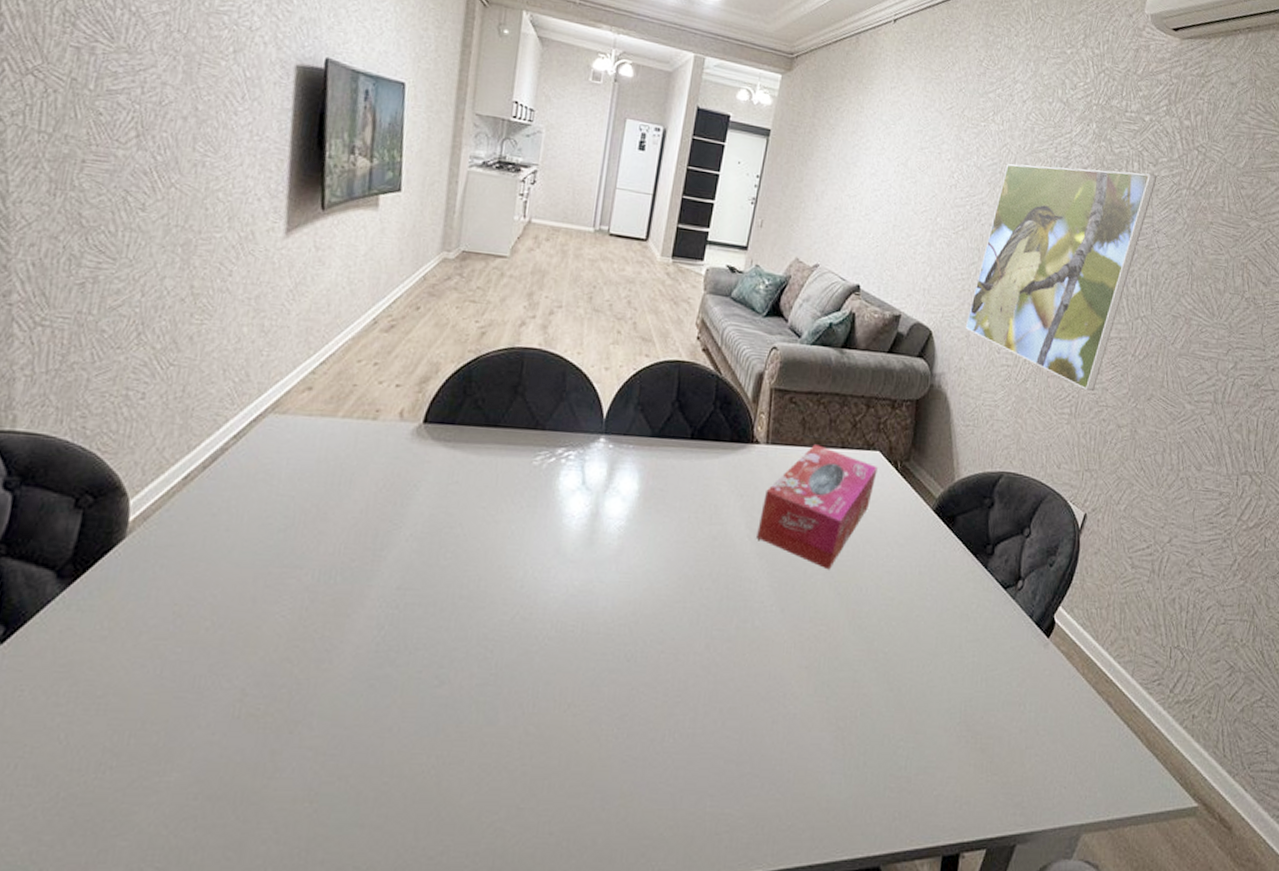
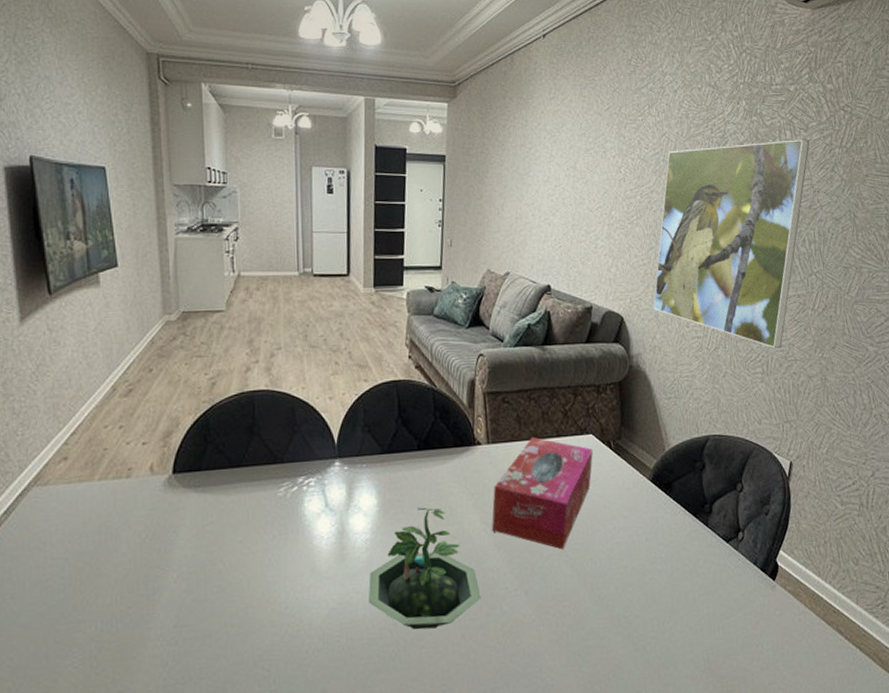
terrarium: none [611,500,734,633] -> present [368,507,481,630]

